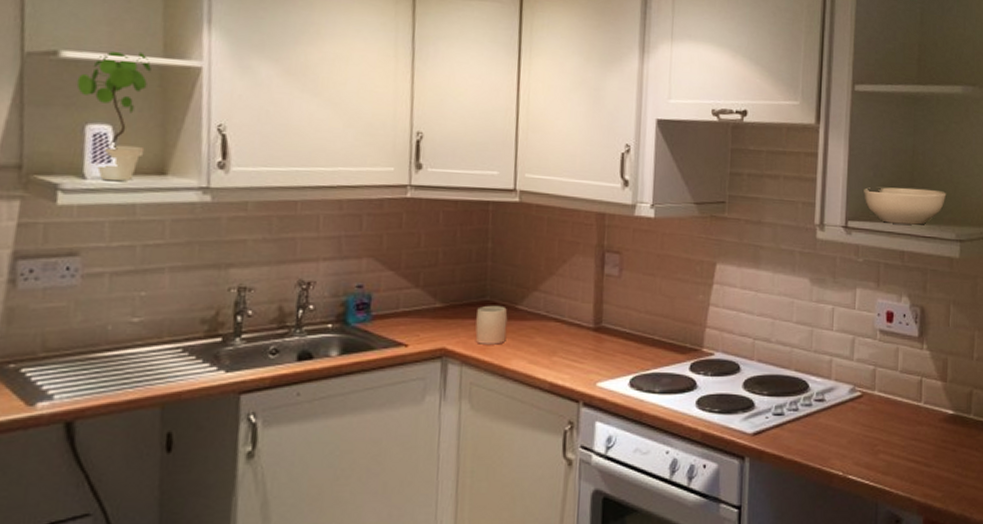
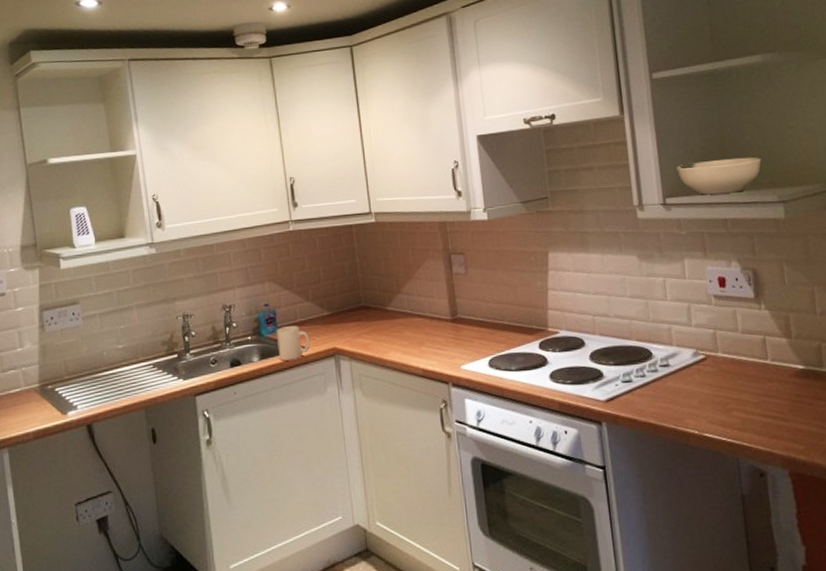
potted plant: present [76,51,151,182] -> none [60,150,109,248]
cup: none [366,316,413,359] -> present [276,326,311,361]
mug: present [474,305,508,345] -> none [355,308,382,342]

